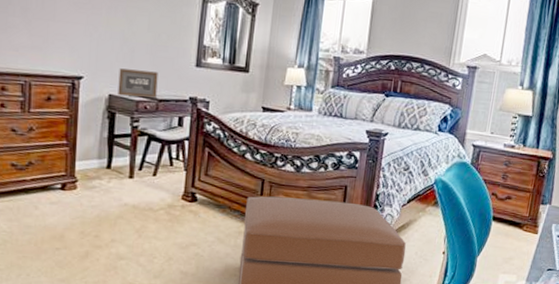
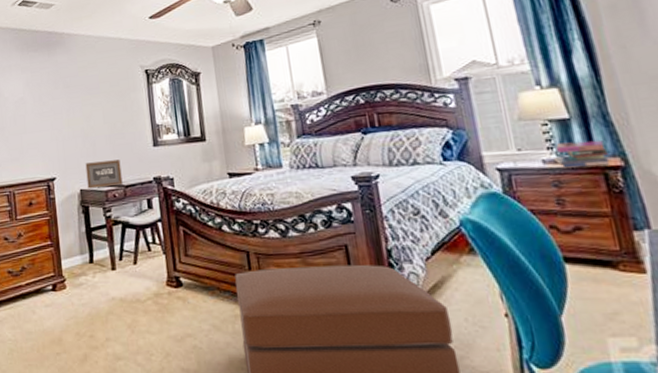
books: none [511,133,547,155] -> present [553,140,610,168]

